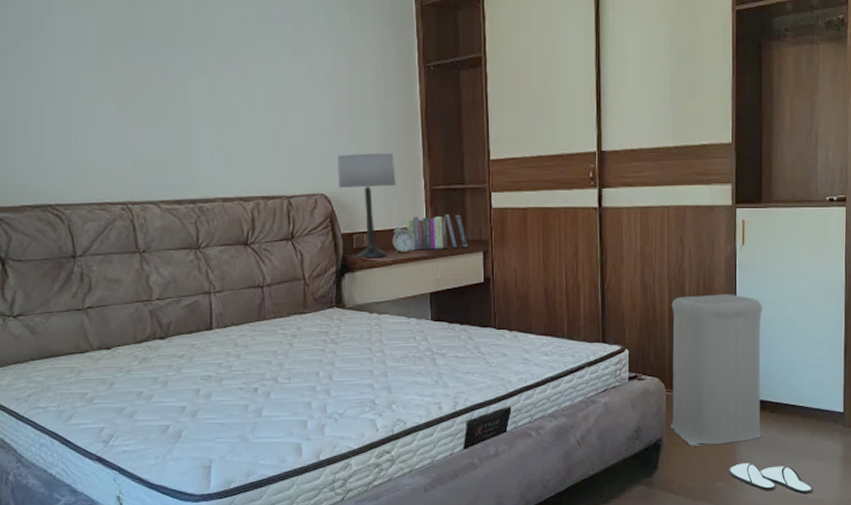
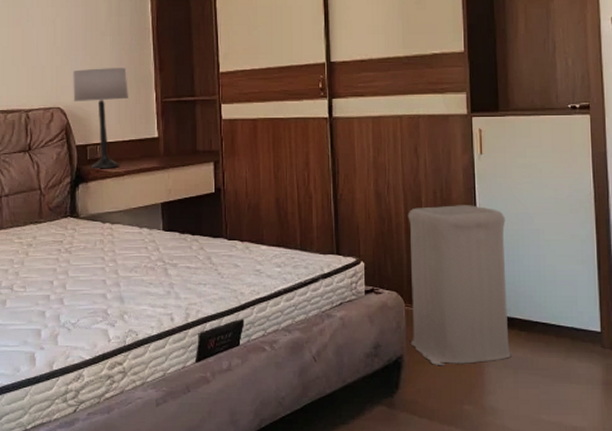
alarm clock: present [392,223,415,253] -> none [125,134,147,164]
books: present [409,214,469,251] -> none [141,125,199,162]
slippers: present [728,463,814,494] -> none [476,385,573,421]

